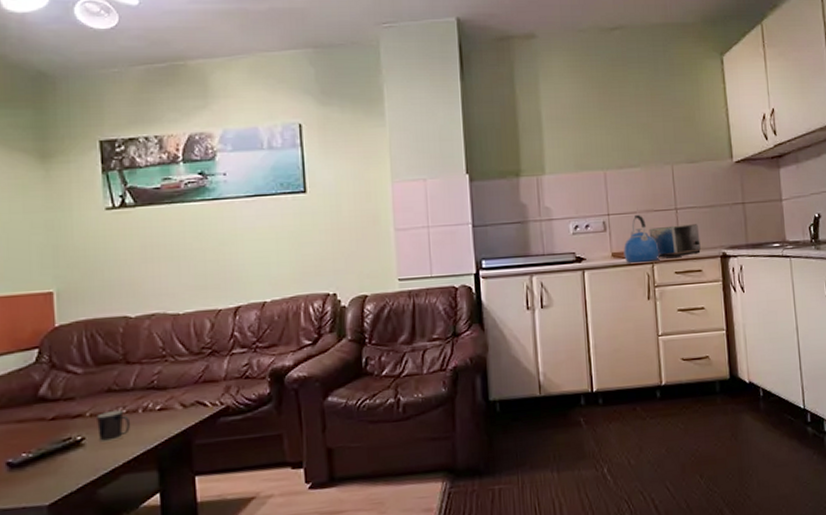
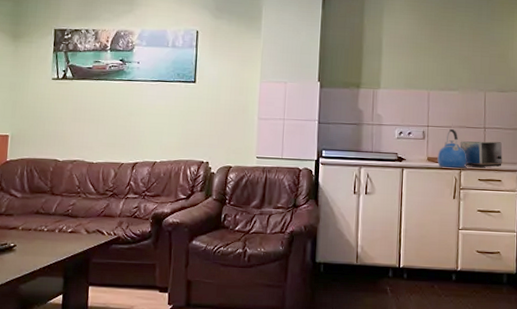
mug: present [97,409,131,443] -> none [25,227,49,251]

